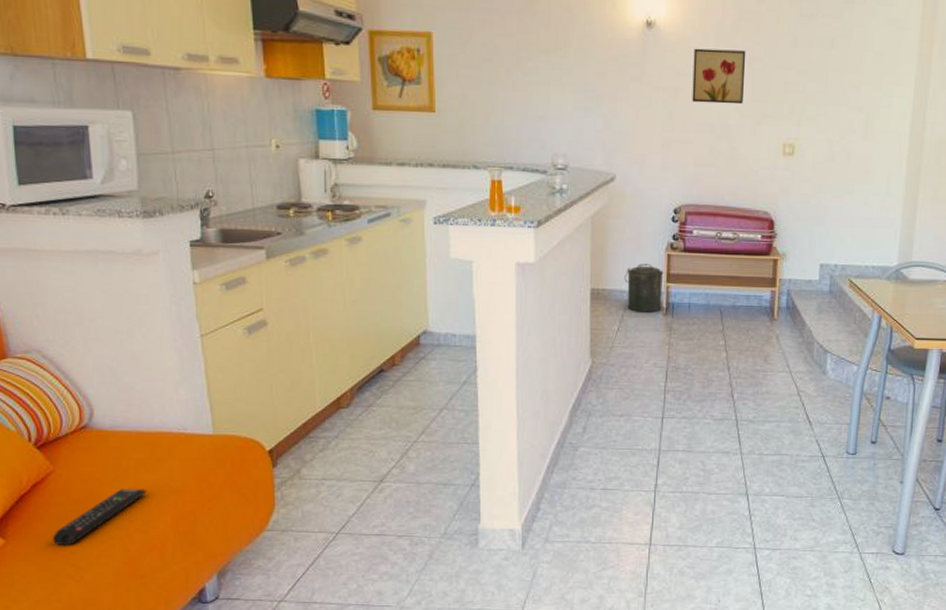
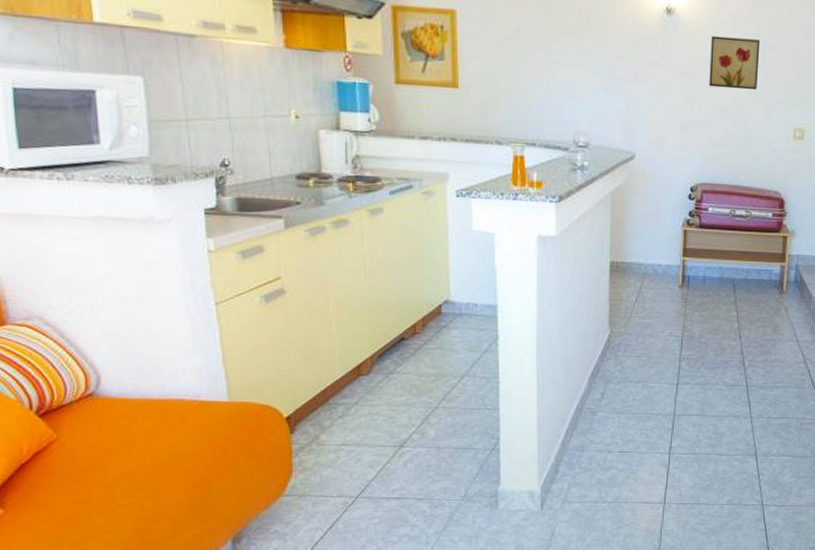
remote control: present [53,489,147,545] -> none [56,457,158,514]
canister: present [624,264,664,312] -> none [643,239,681,285]

